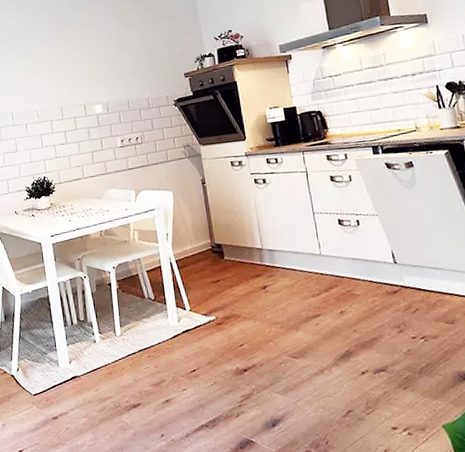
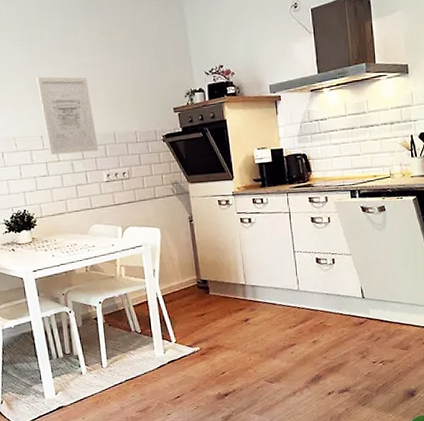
wall art: none [58,51,114,124] -> present [36,76,99,155]

